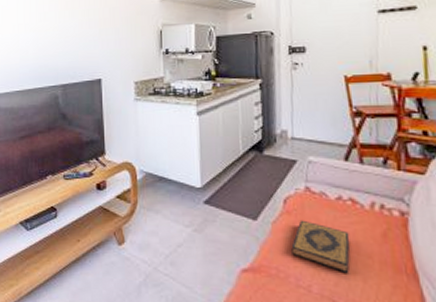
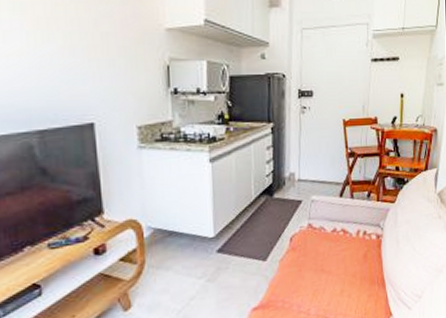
hardback book: present [291,220,350,274] -> none [295,253,341,294]

